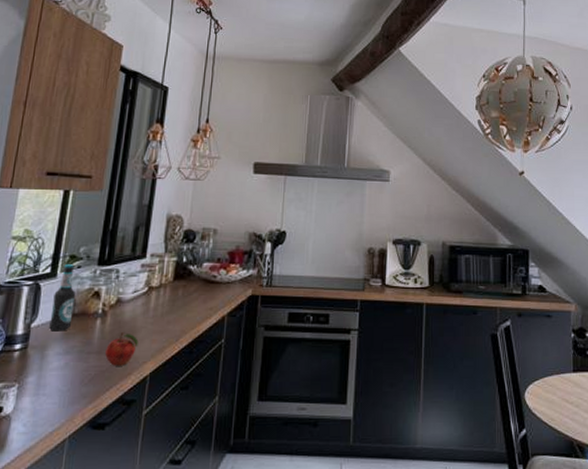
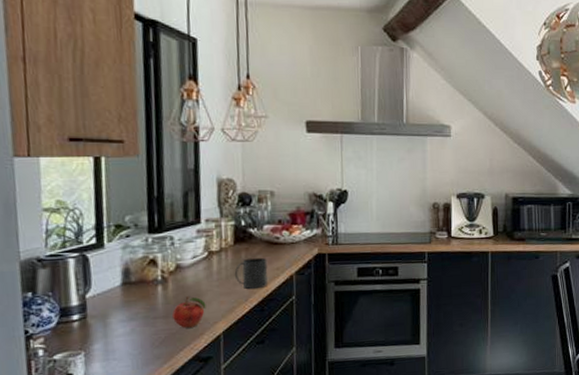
bottle: present [49,264,76,332] -> none [105,234,131,301]
mug: none [169,295,202,329] -> present [234,257,268,290]

